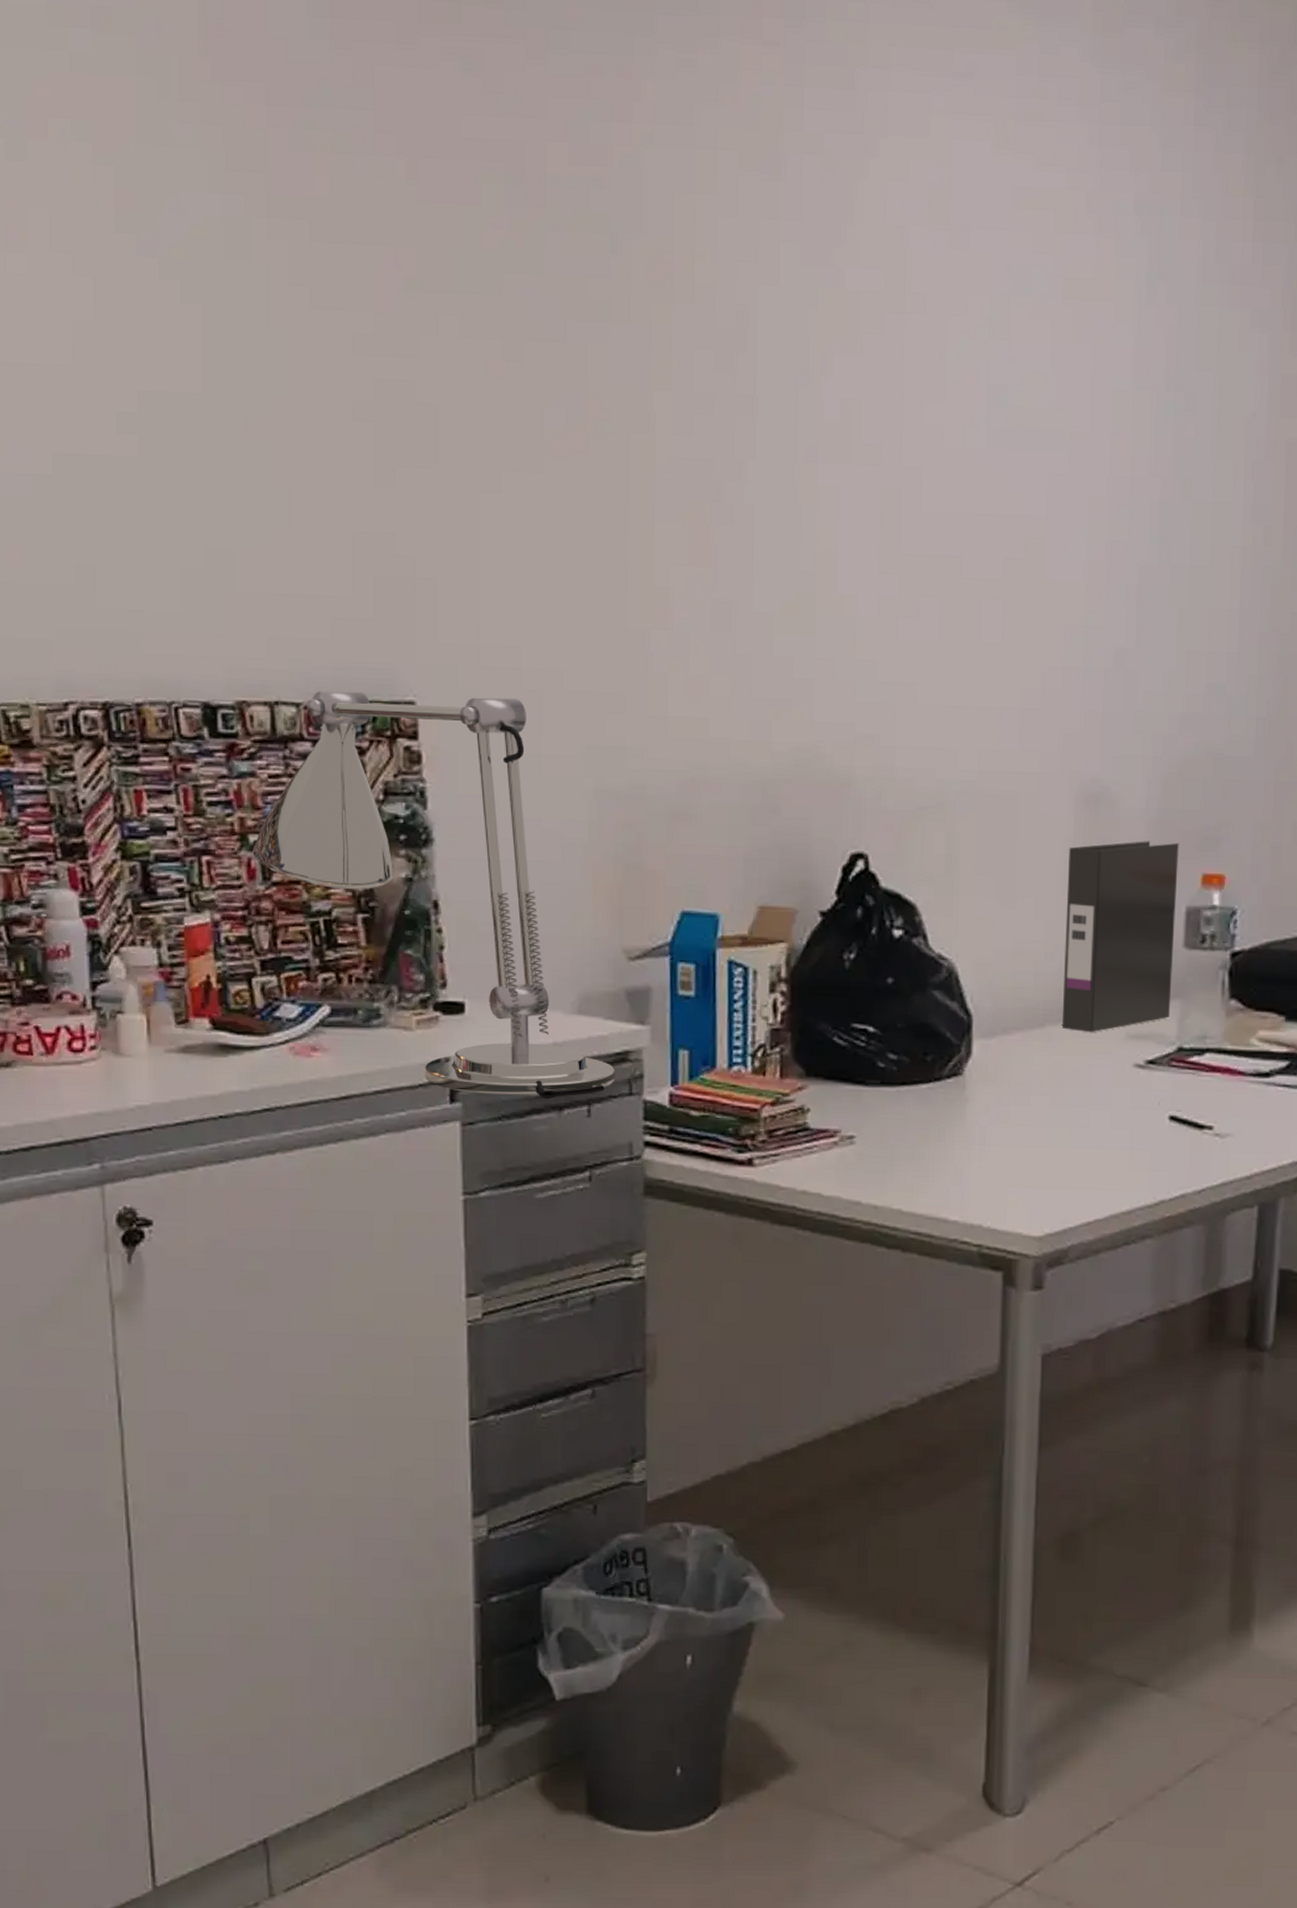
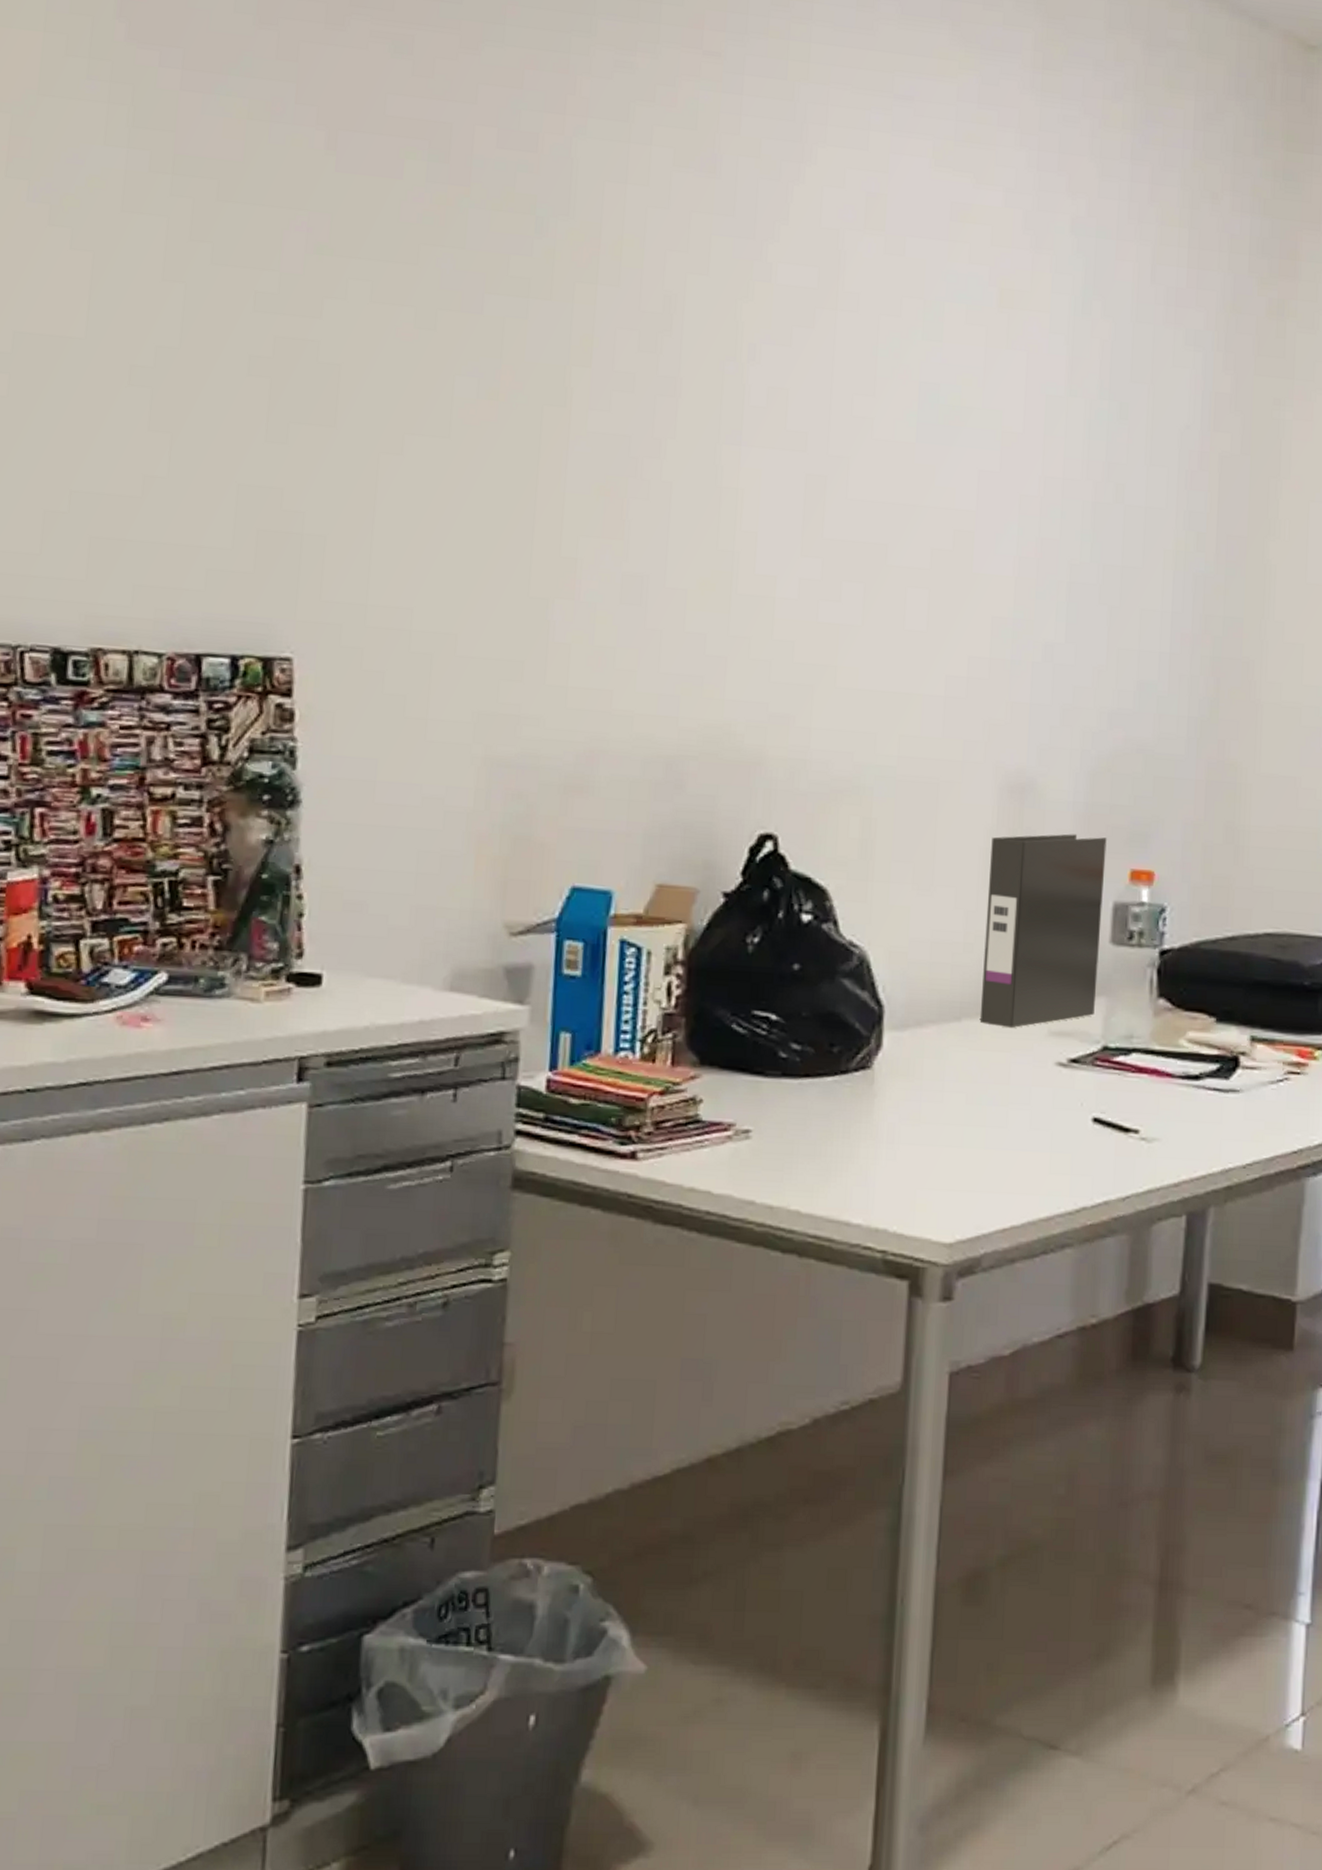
desk lamp: present [252,691,615,1100] -> none [94,642,488,1082]

